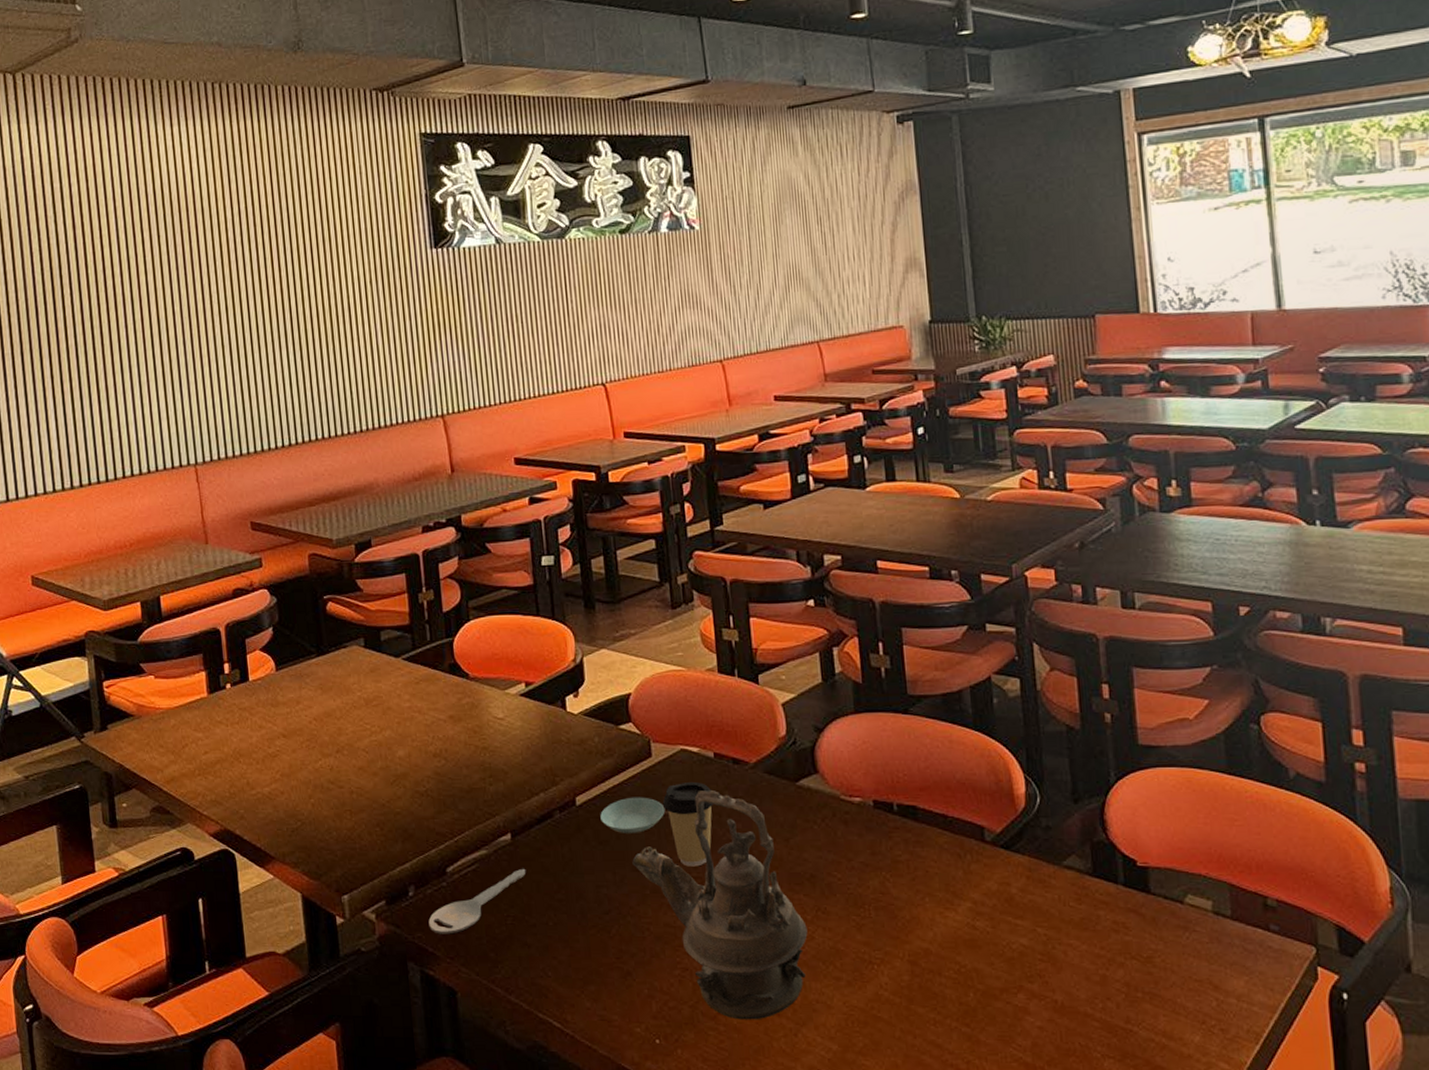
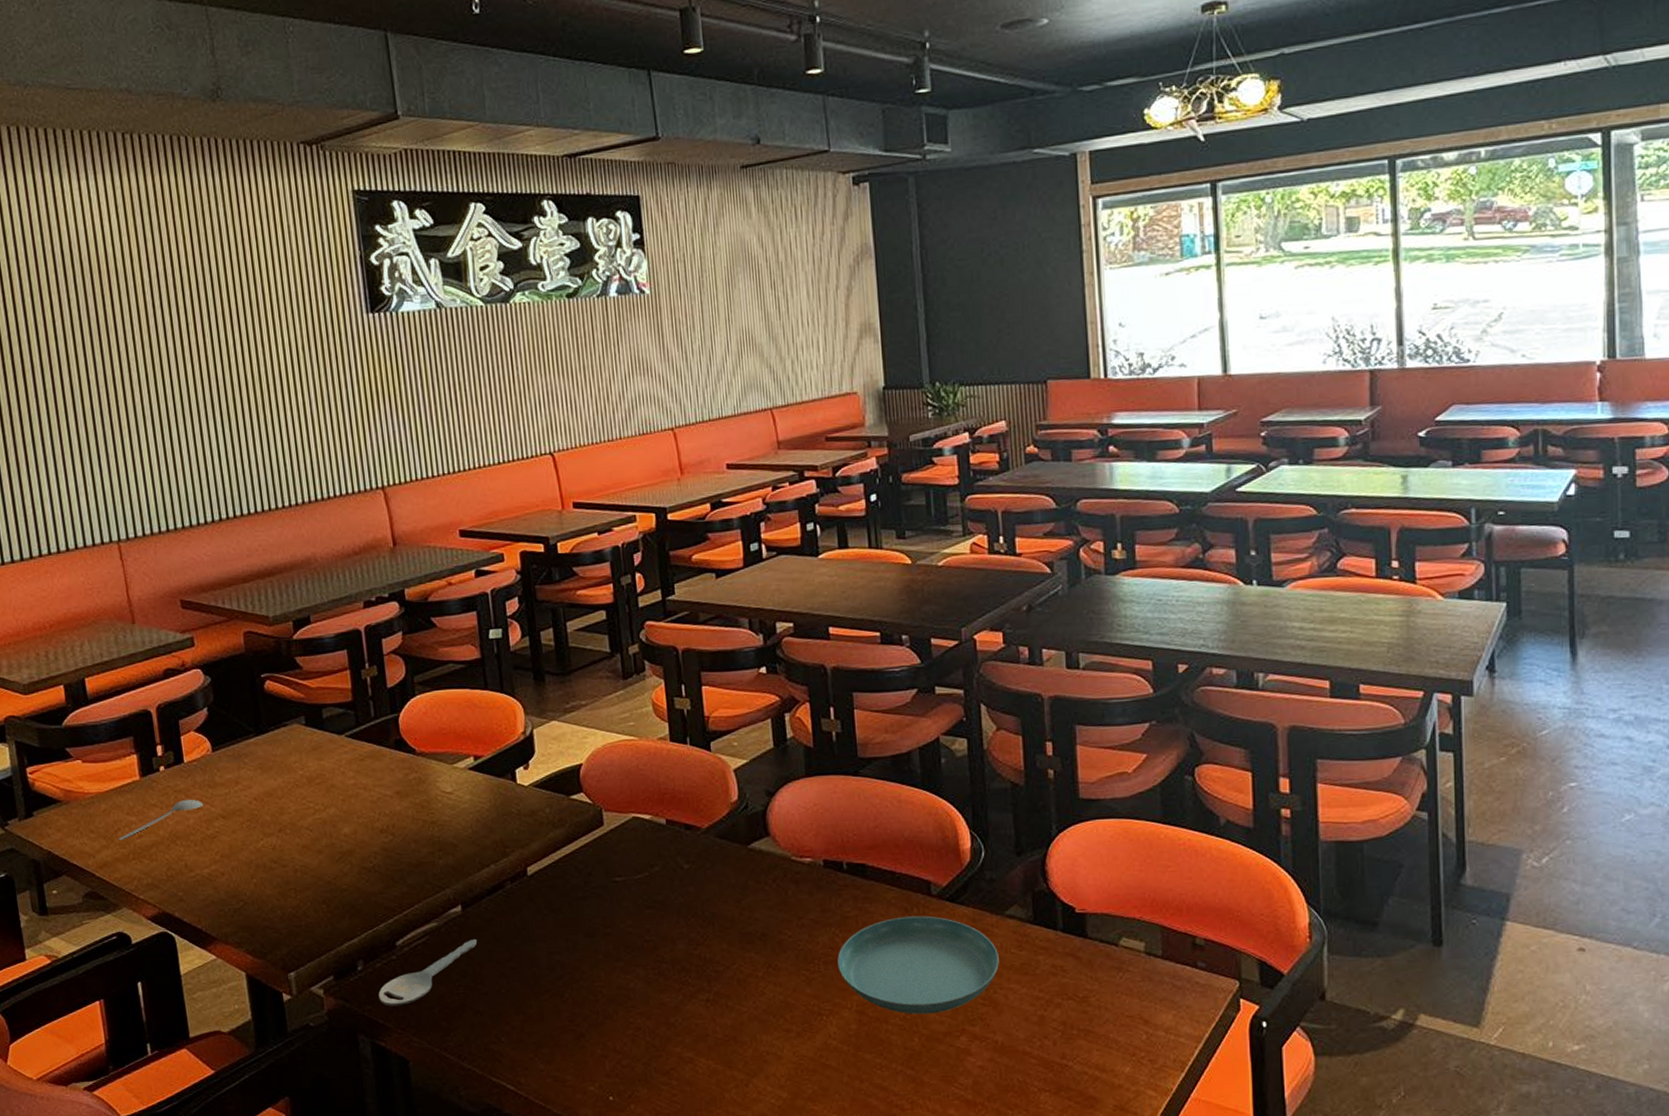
spoon: none [185,718,266,756] -> present [118,800,203,841]
saucer: present [600,797,665,834] -> none [552,865,618,902]
teapot: present [632,791,808,1020] -> none [584,856,759,1074]
coffee cup: present [662,781,714,867] -> none [614,848,666,931]
saucer: none [888,863,1057,968] -> present [837,916,999,1015]

